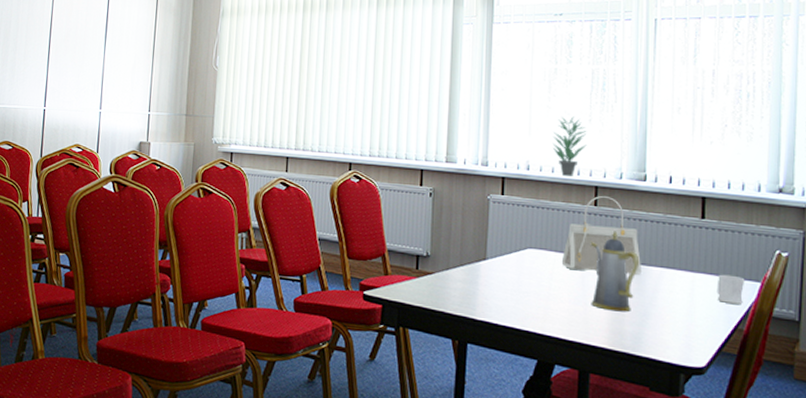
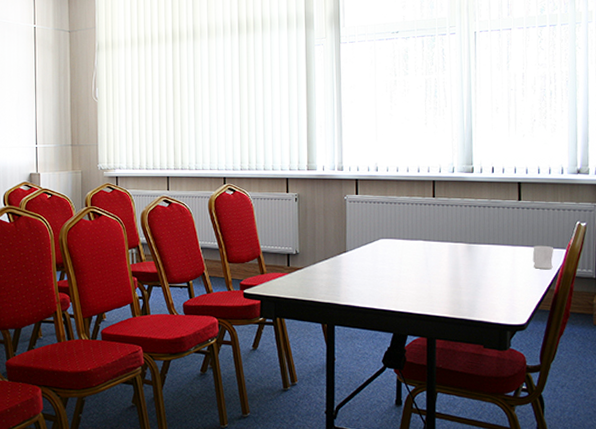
potted plant: present [553,116,587,176] -> none [397,121,424,174]
handbag: present [561,195,641,275] -> none [408,188,473,253]
coffee pot: present [590,231,640,312] -> none [431,217,471,285]

